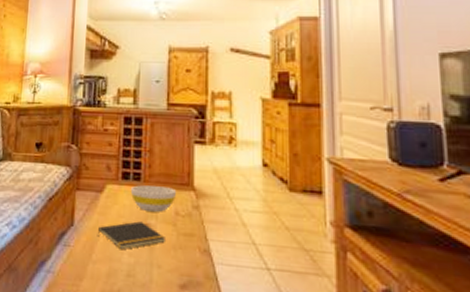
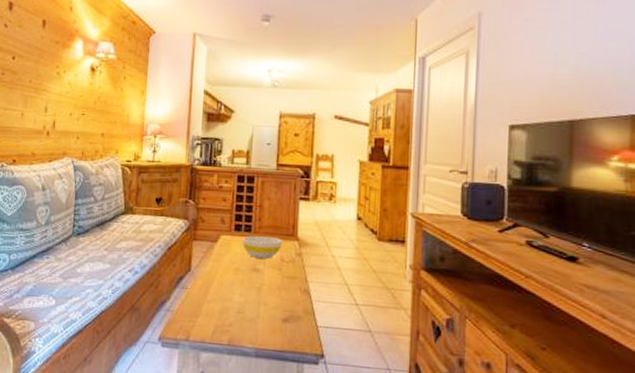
notepad: present [97,221,165,249] -> none [211,267,271,290]

